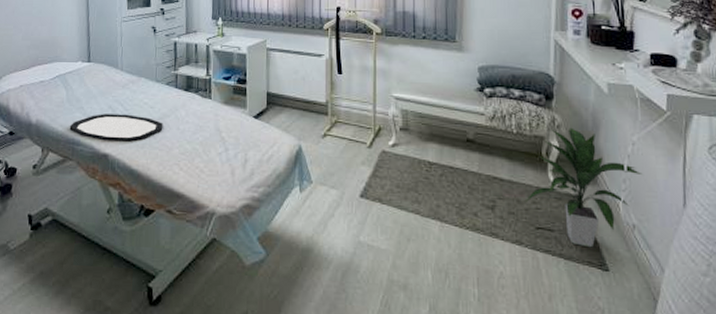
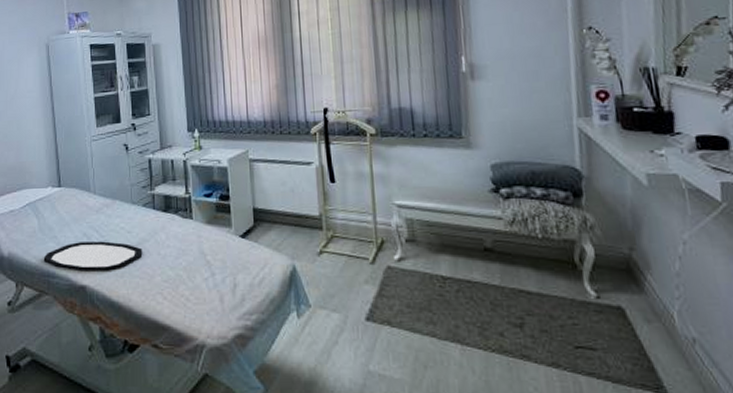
indoor plant: present [526,127,643,248] -> none [560,228,699,368]

